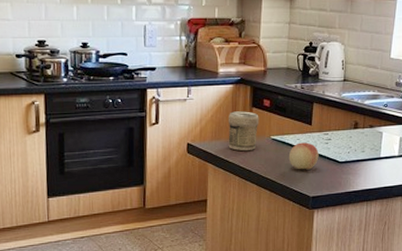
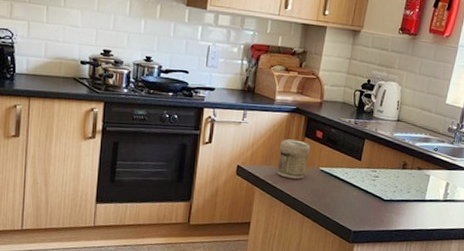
fruit: present [288,142,319,170] -> none [334,176,365,204]

